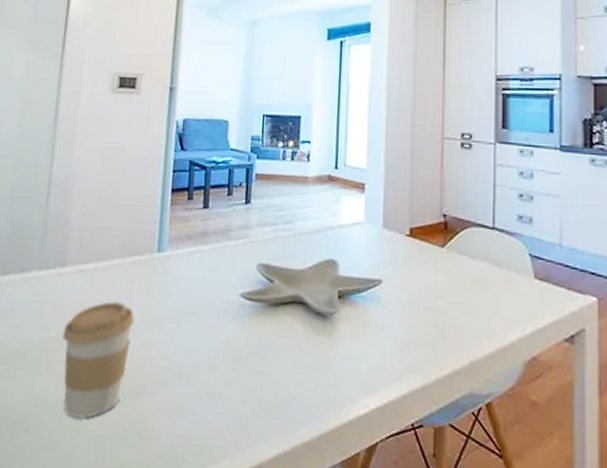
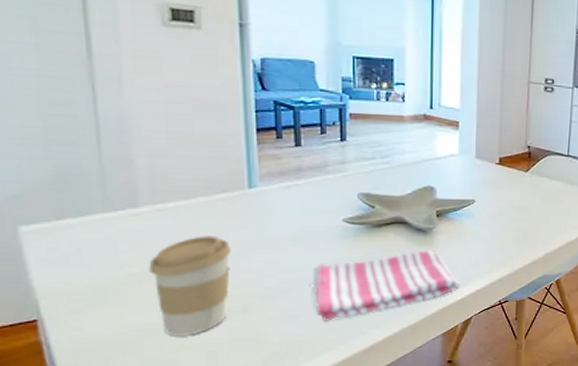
dish towel: none [203,340,363,422] -> present [312,249,460,321]

